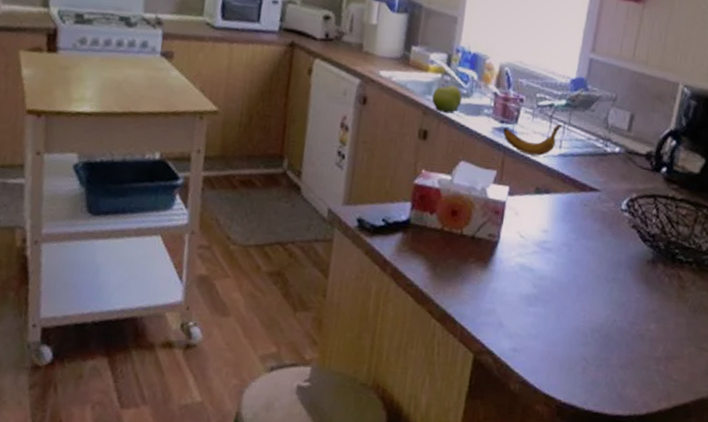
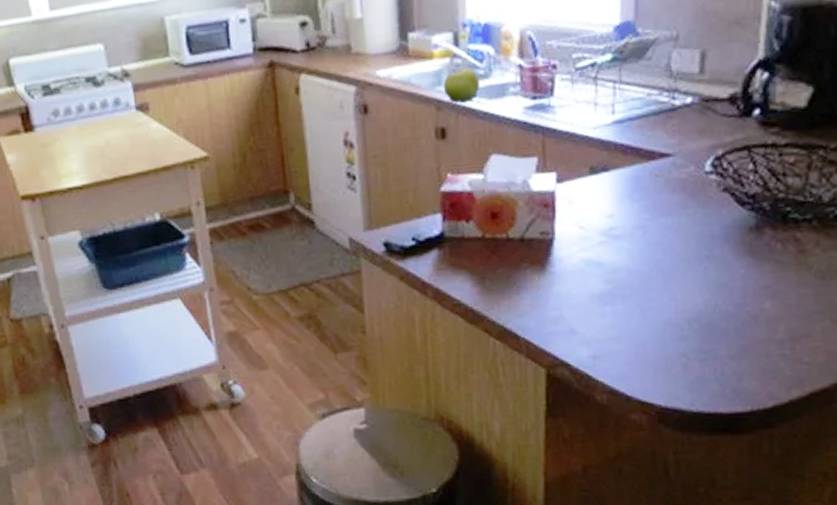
banana: present [503,124,563,156] -> none [537,84,613,130]

